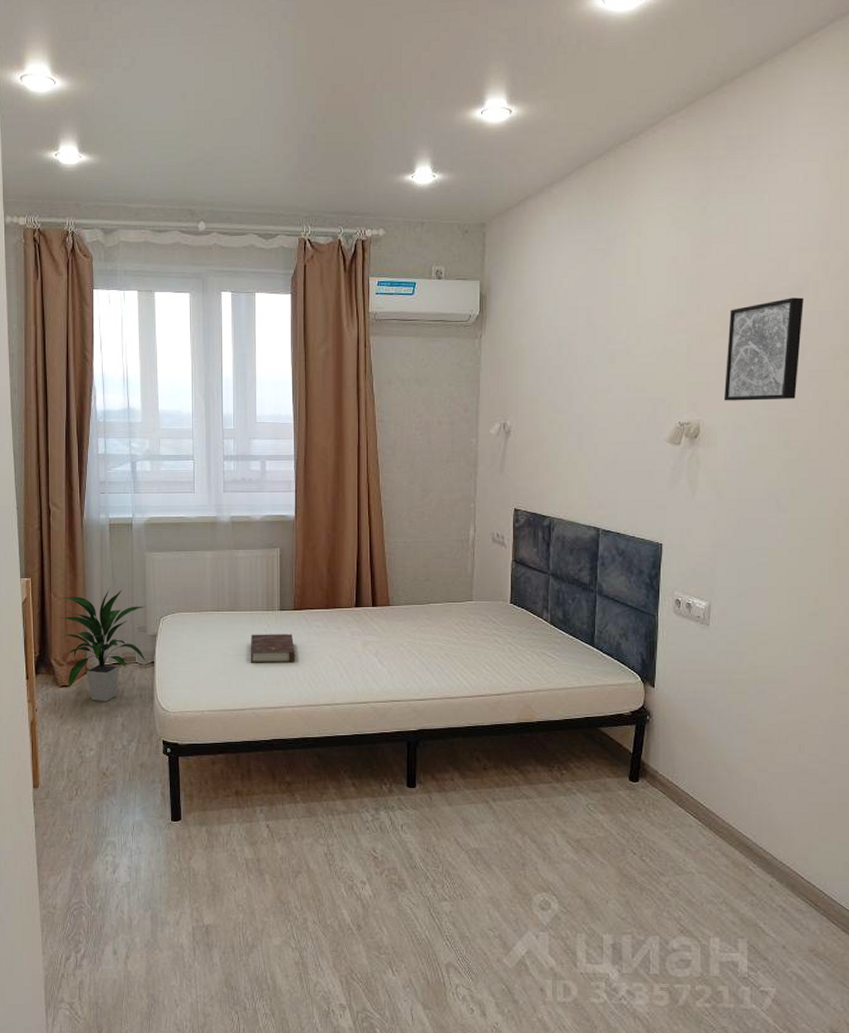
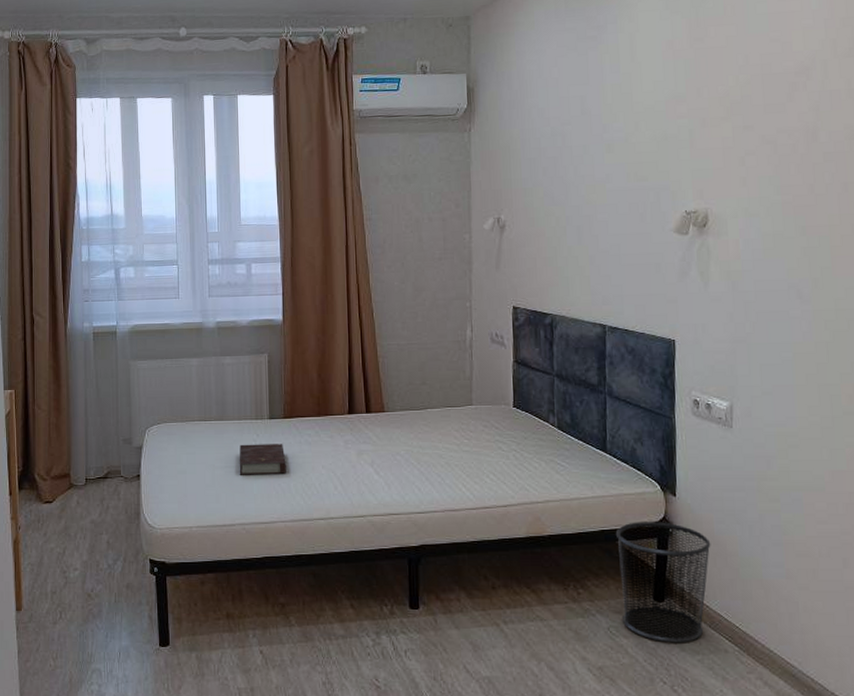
indoor plant: present [58,590,146,702] -> none [42,400,132,519]
waste bin: none [598,710,683,819] -> present [615,522,711,643]
wall art: present [724,297,803,401] -> none [732,77,813,188]

